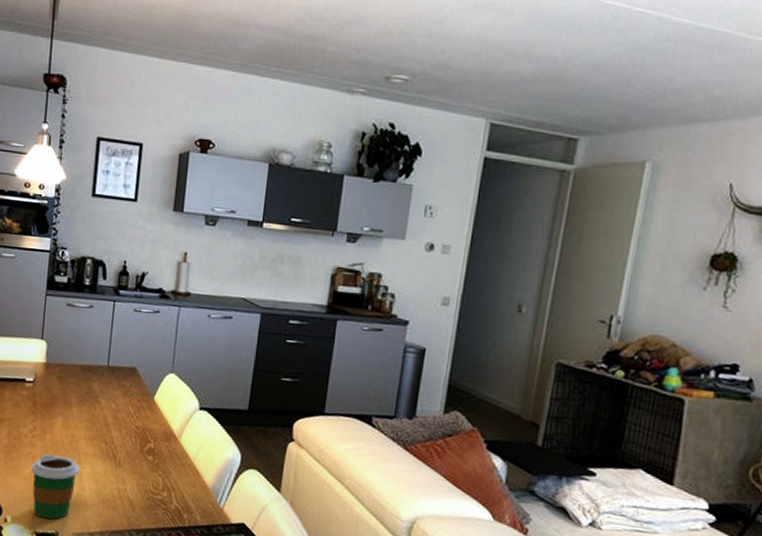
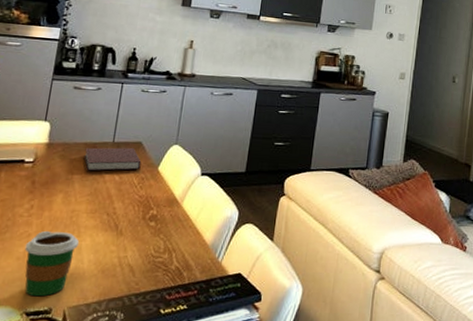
notebook: none [80,370,137,399] -> present [84,147,142,171]

